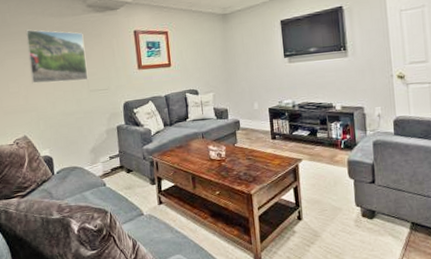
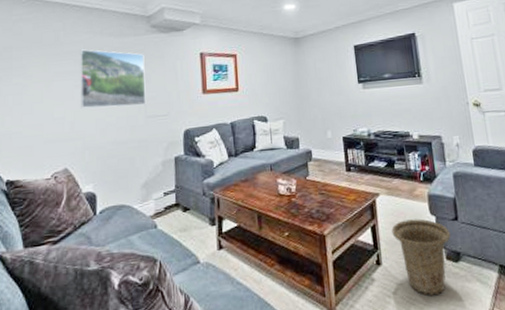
basket: none [312,181,367,246] -> present [391,219,451,295]

